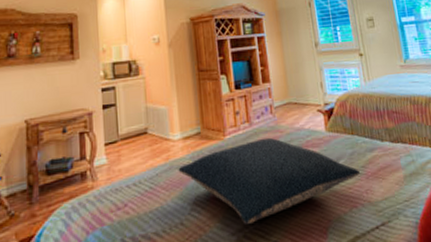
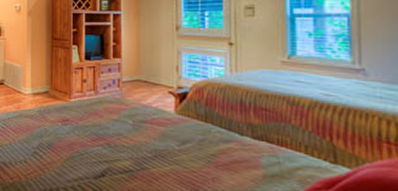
pillow: present [178,137,360,224] -> none [26,107,208,177]

